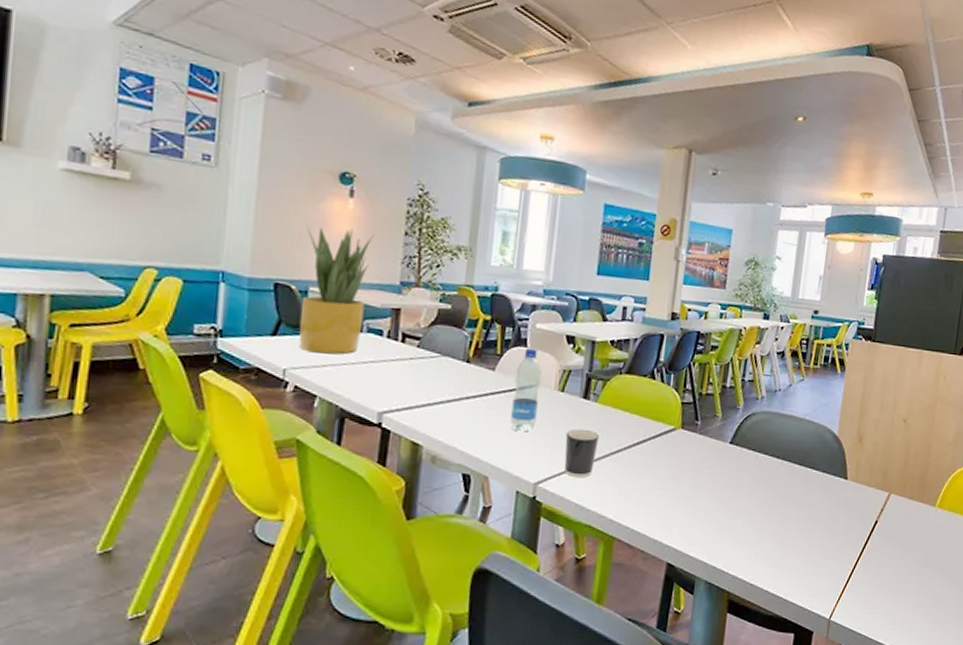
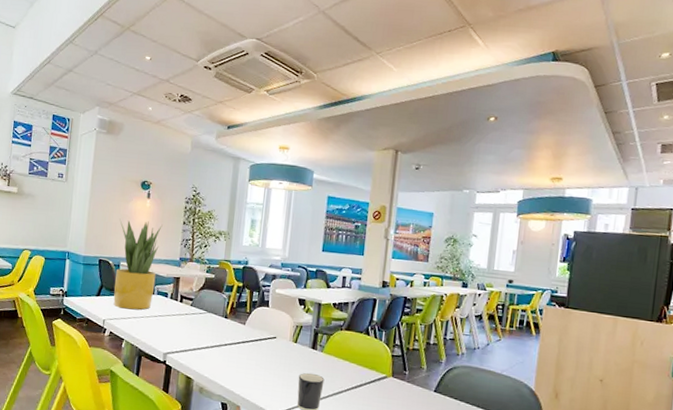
bottle: present [510,348,541,432] -> none [256,308,280,373]

